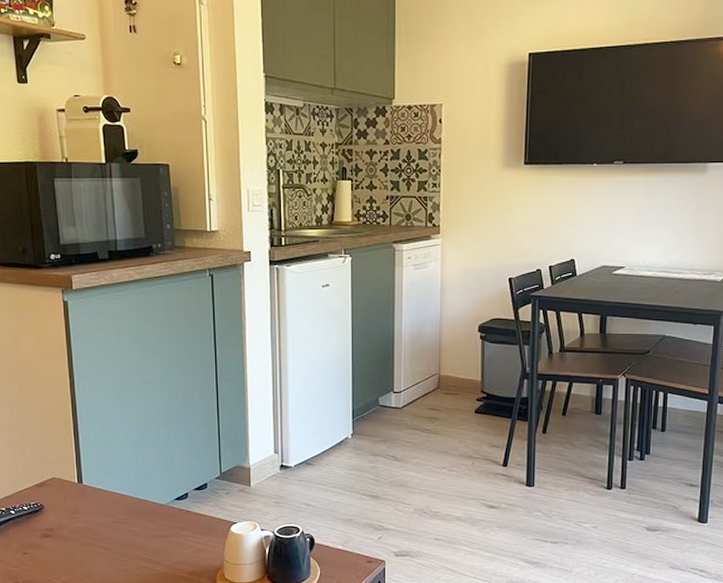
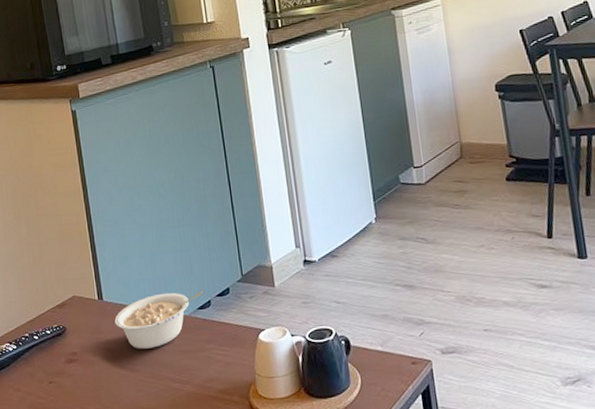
legume: none [92,482,182,531] -> present [114,290,204,349]

